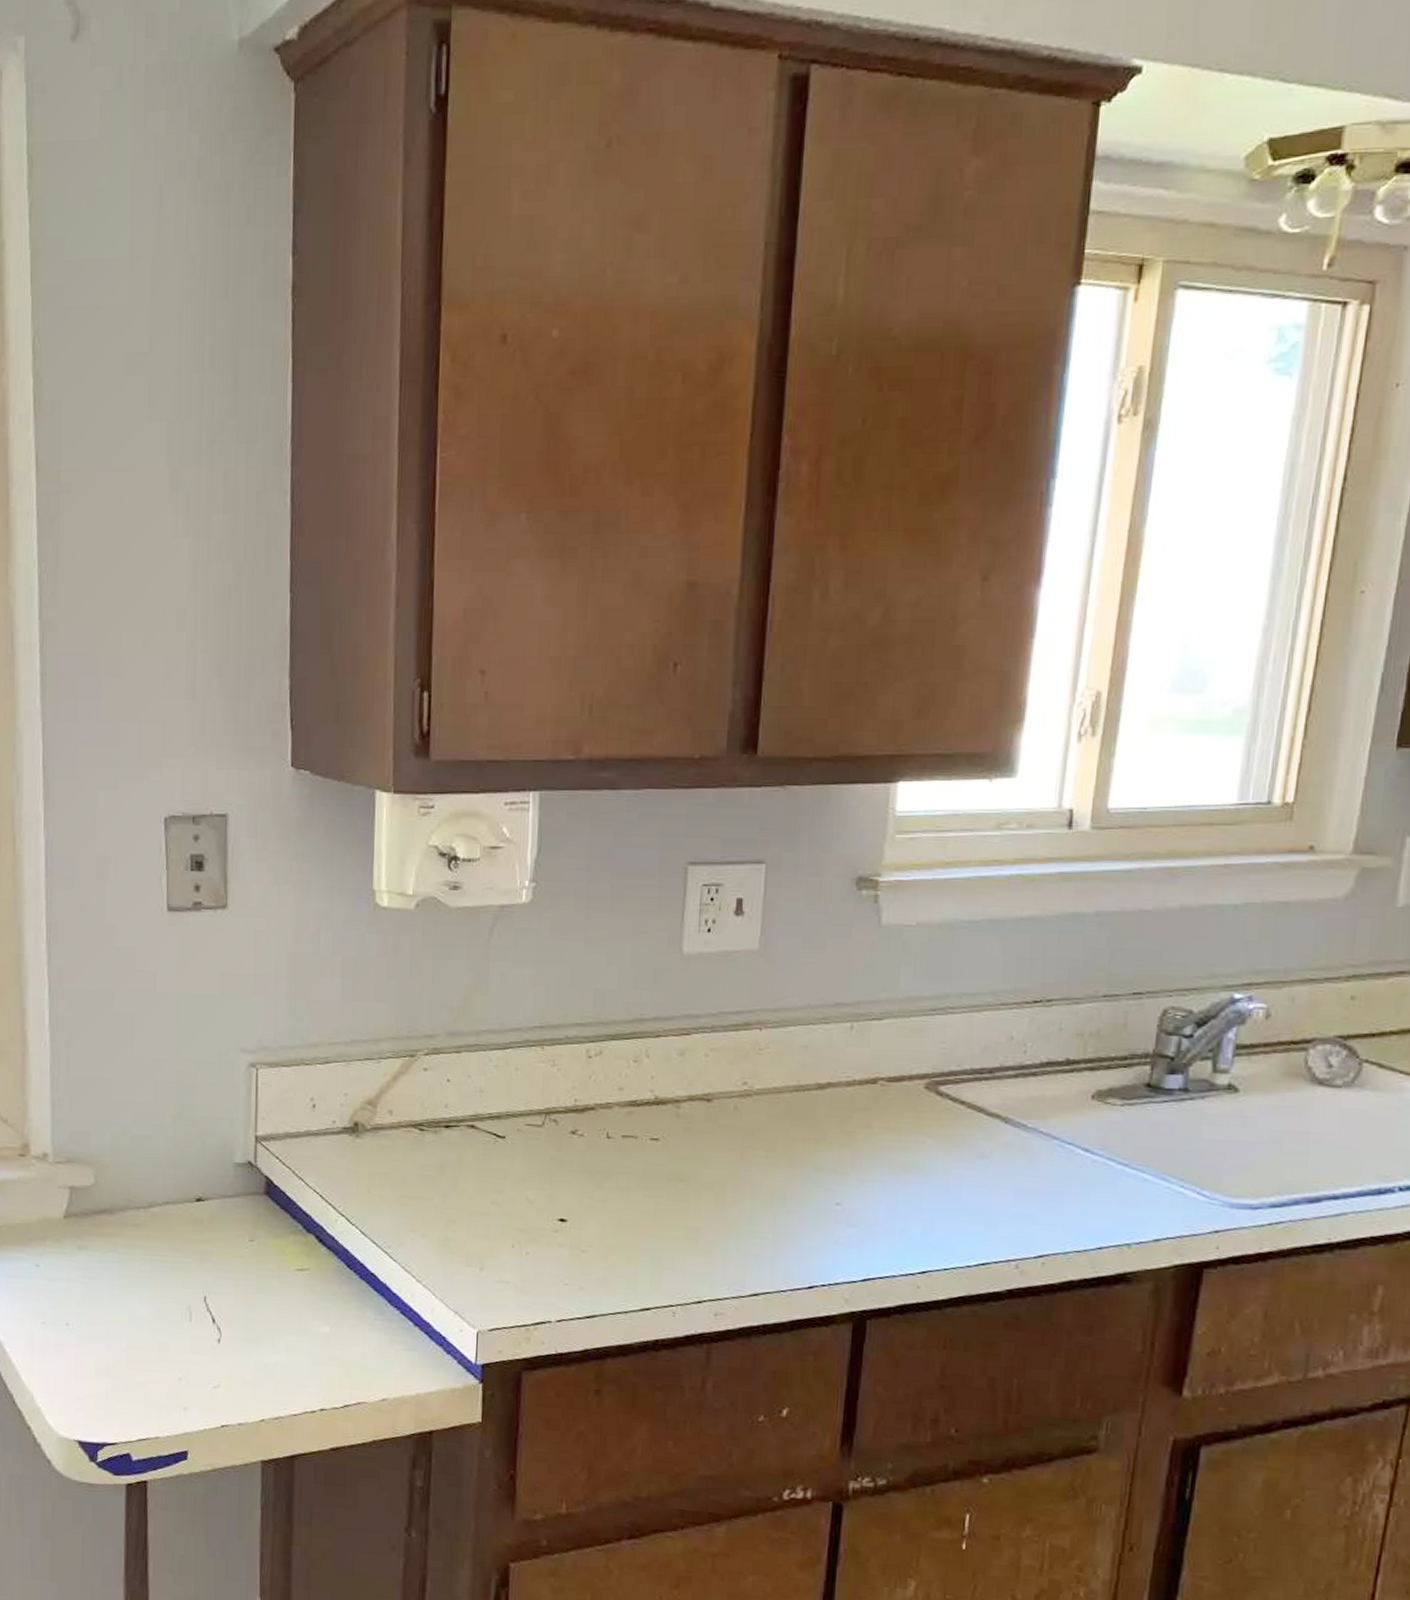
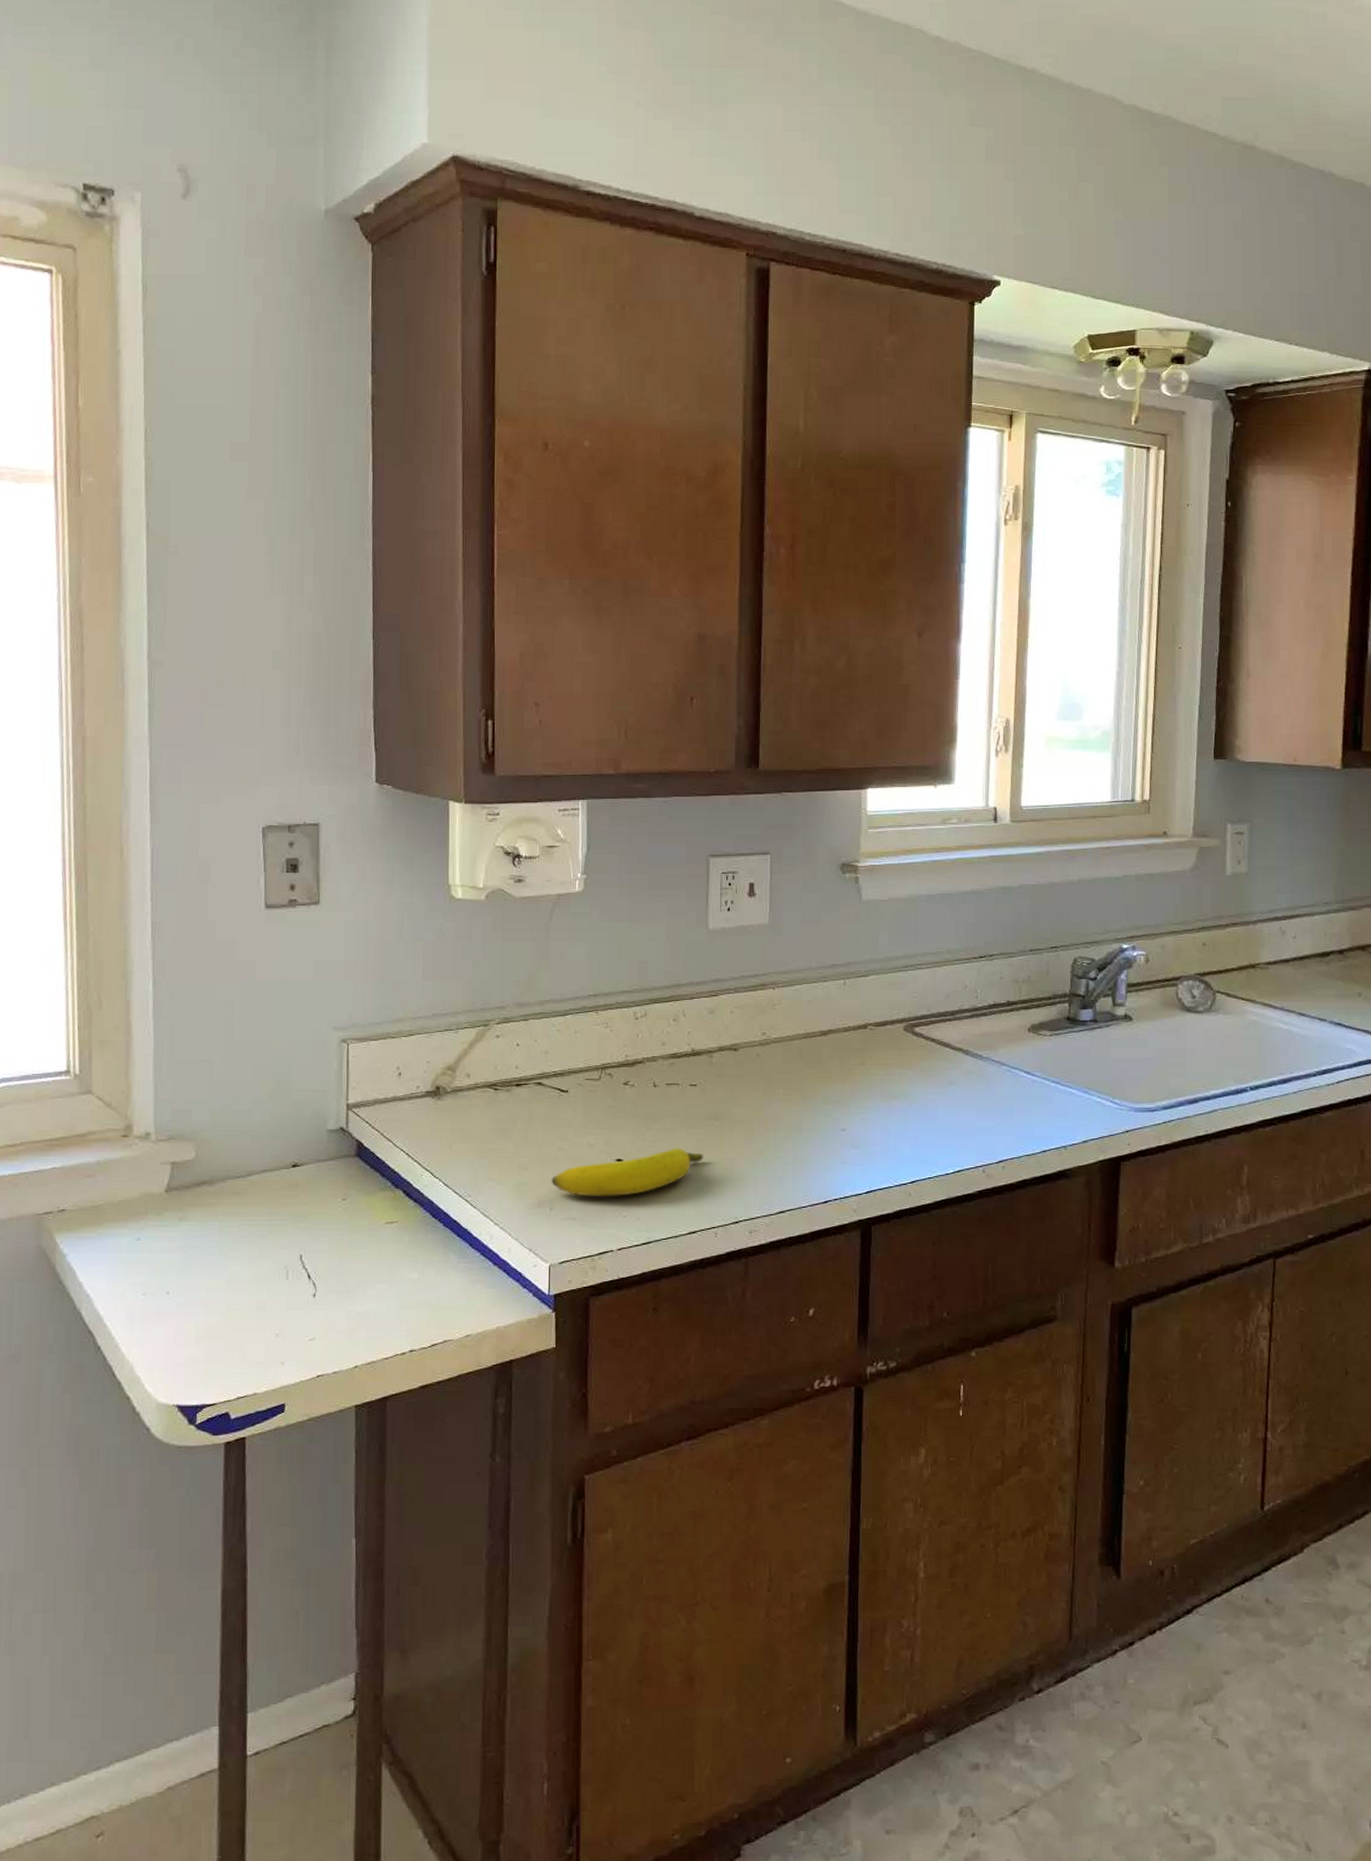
banana: none [482,1210,663,1261] -> present [551,1148,703,1197]

